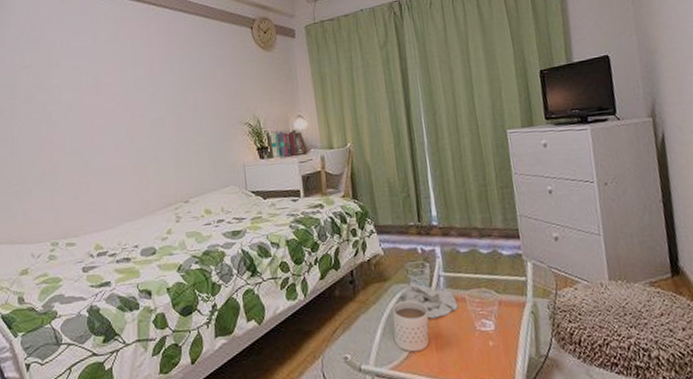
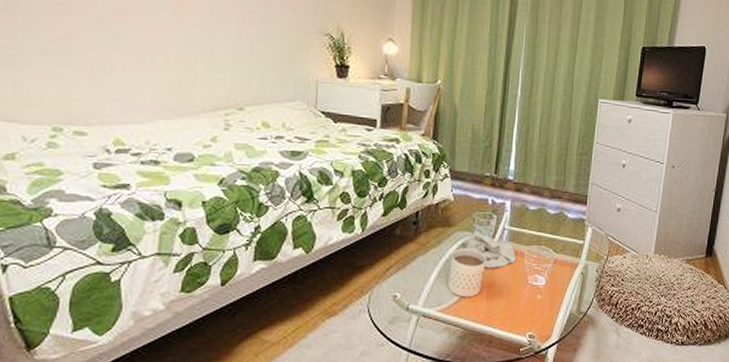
books: present [263,129,309,159] -> none [342,48,394,83]

